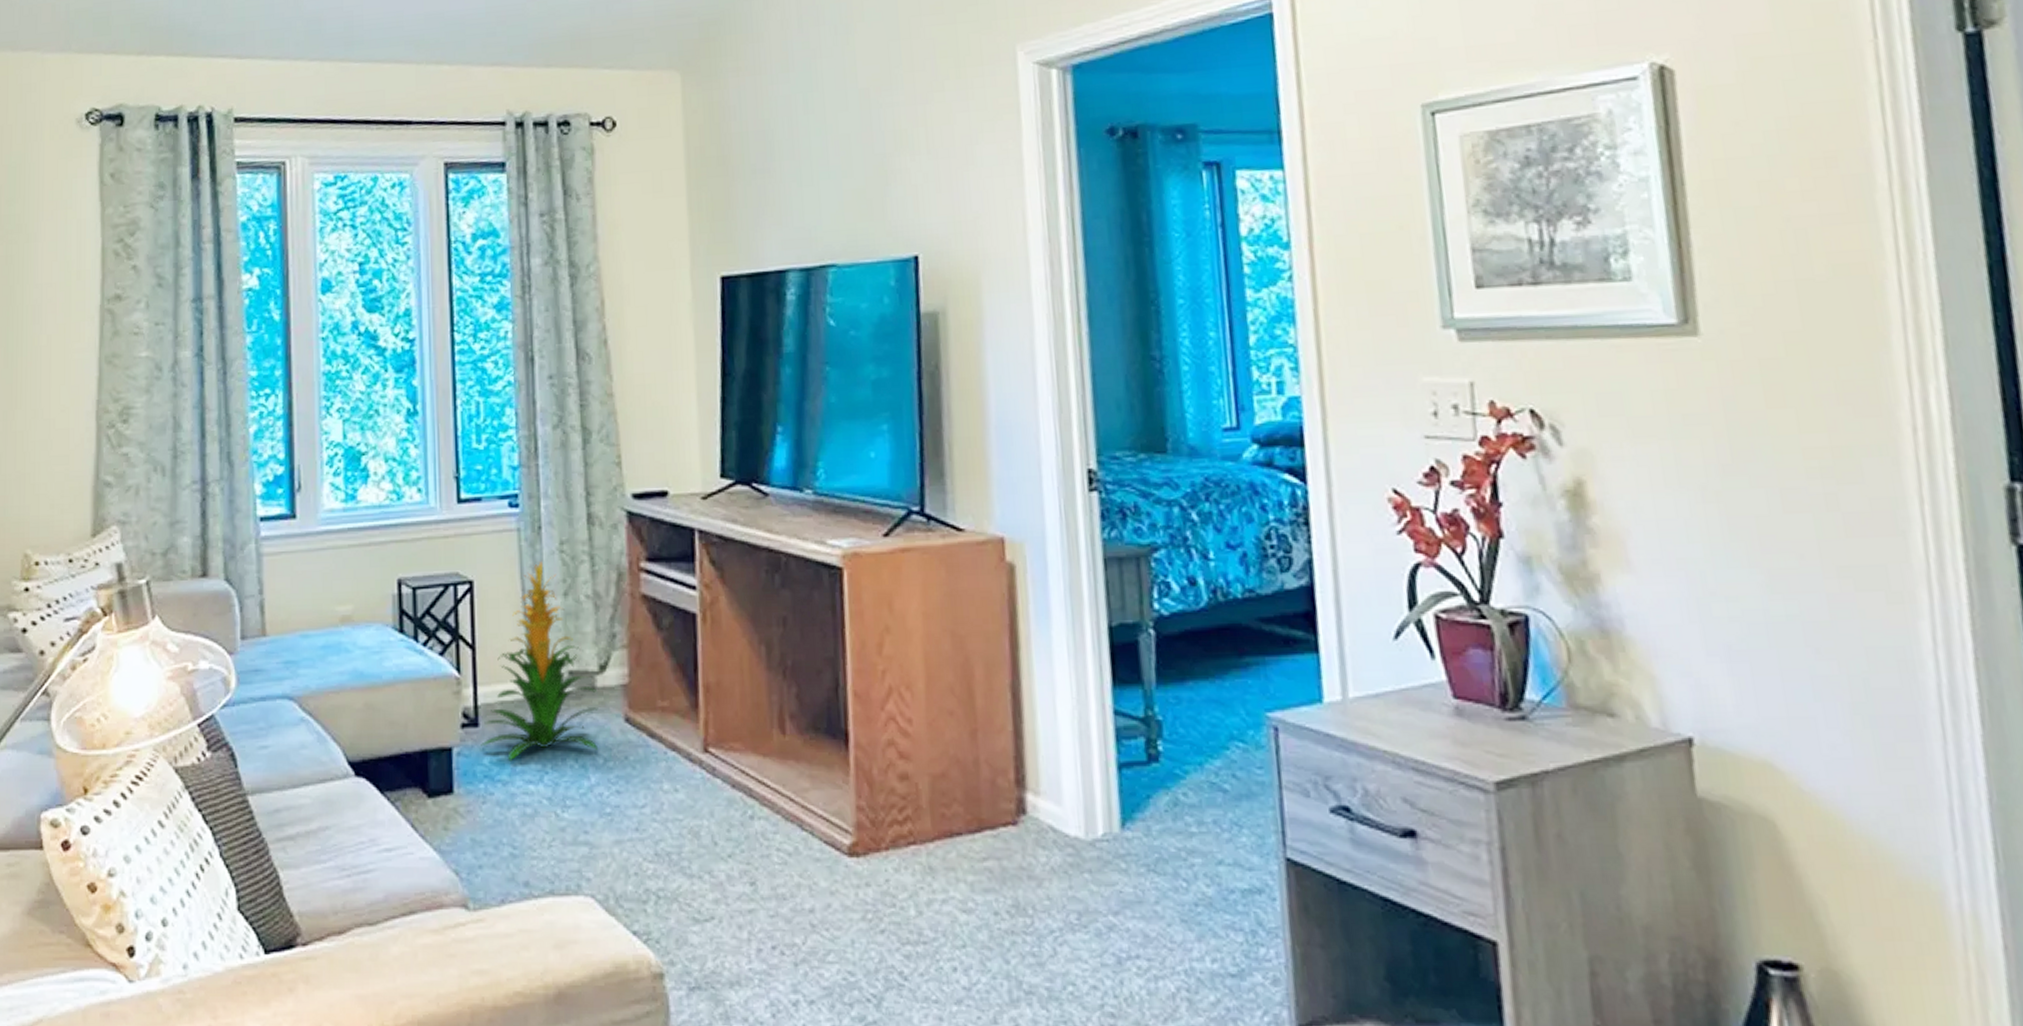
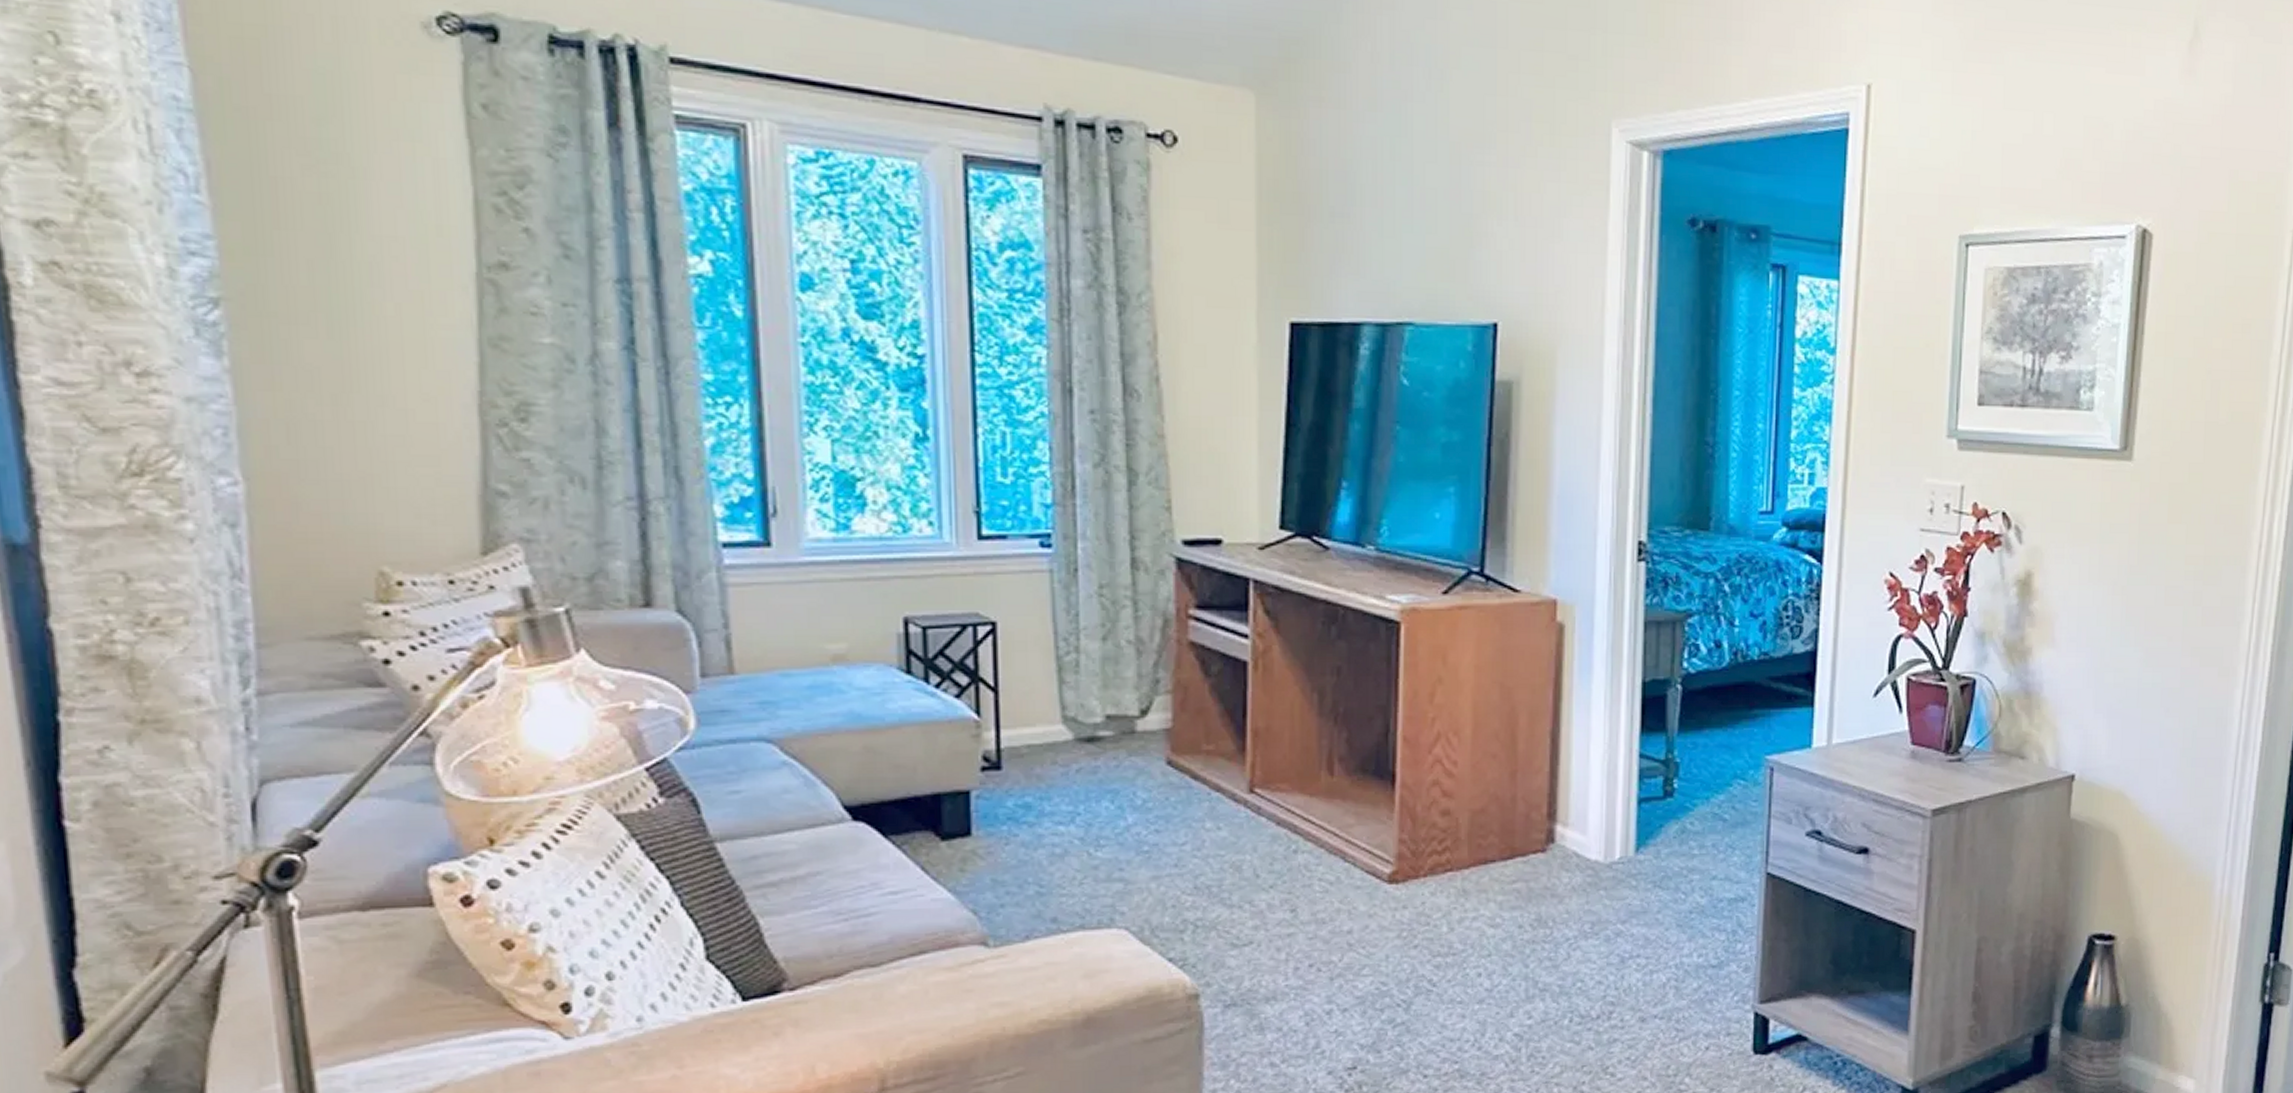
indoor plant: present [481,561,599,762] -> none [1004,605,1138,804]

